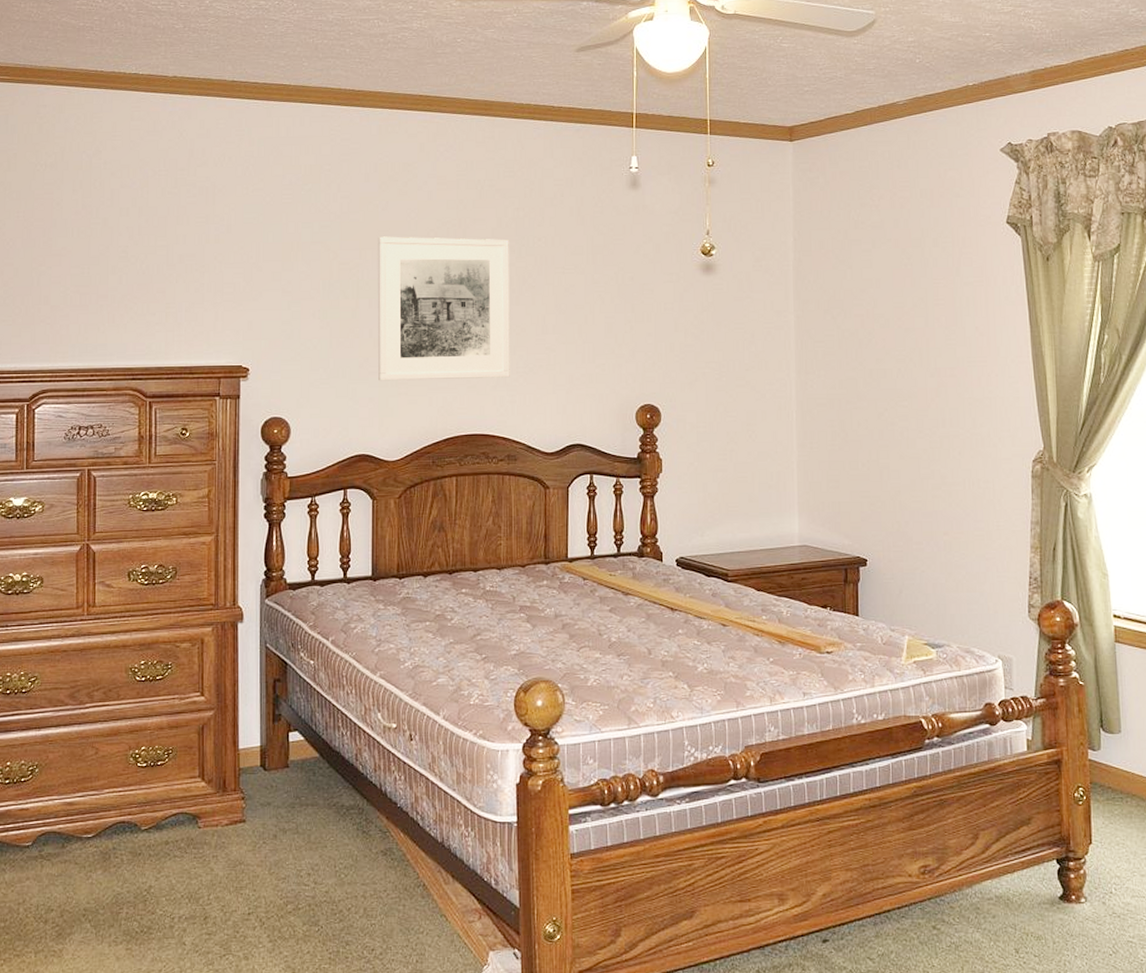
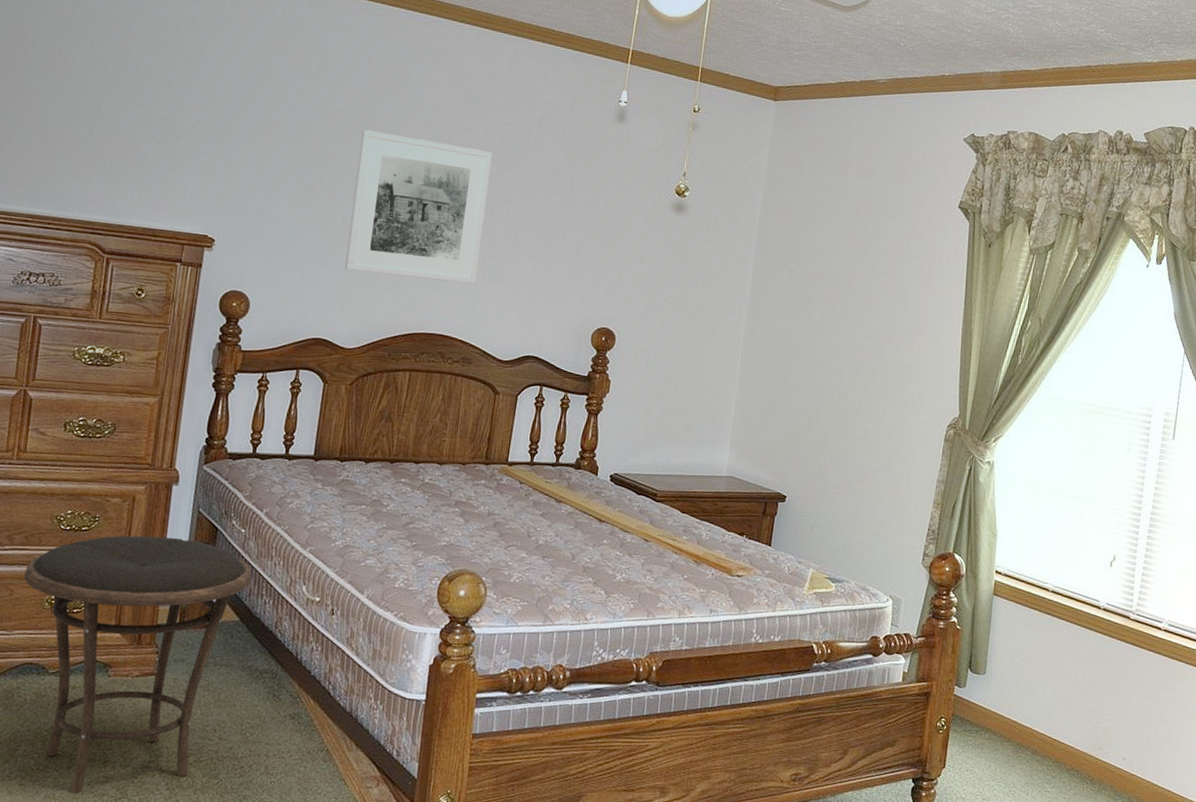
side table: none [107,677,326,953] -> present [24,535,252,793]

